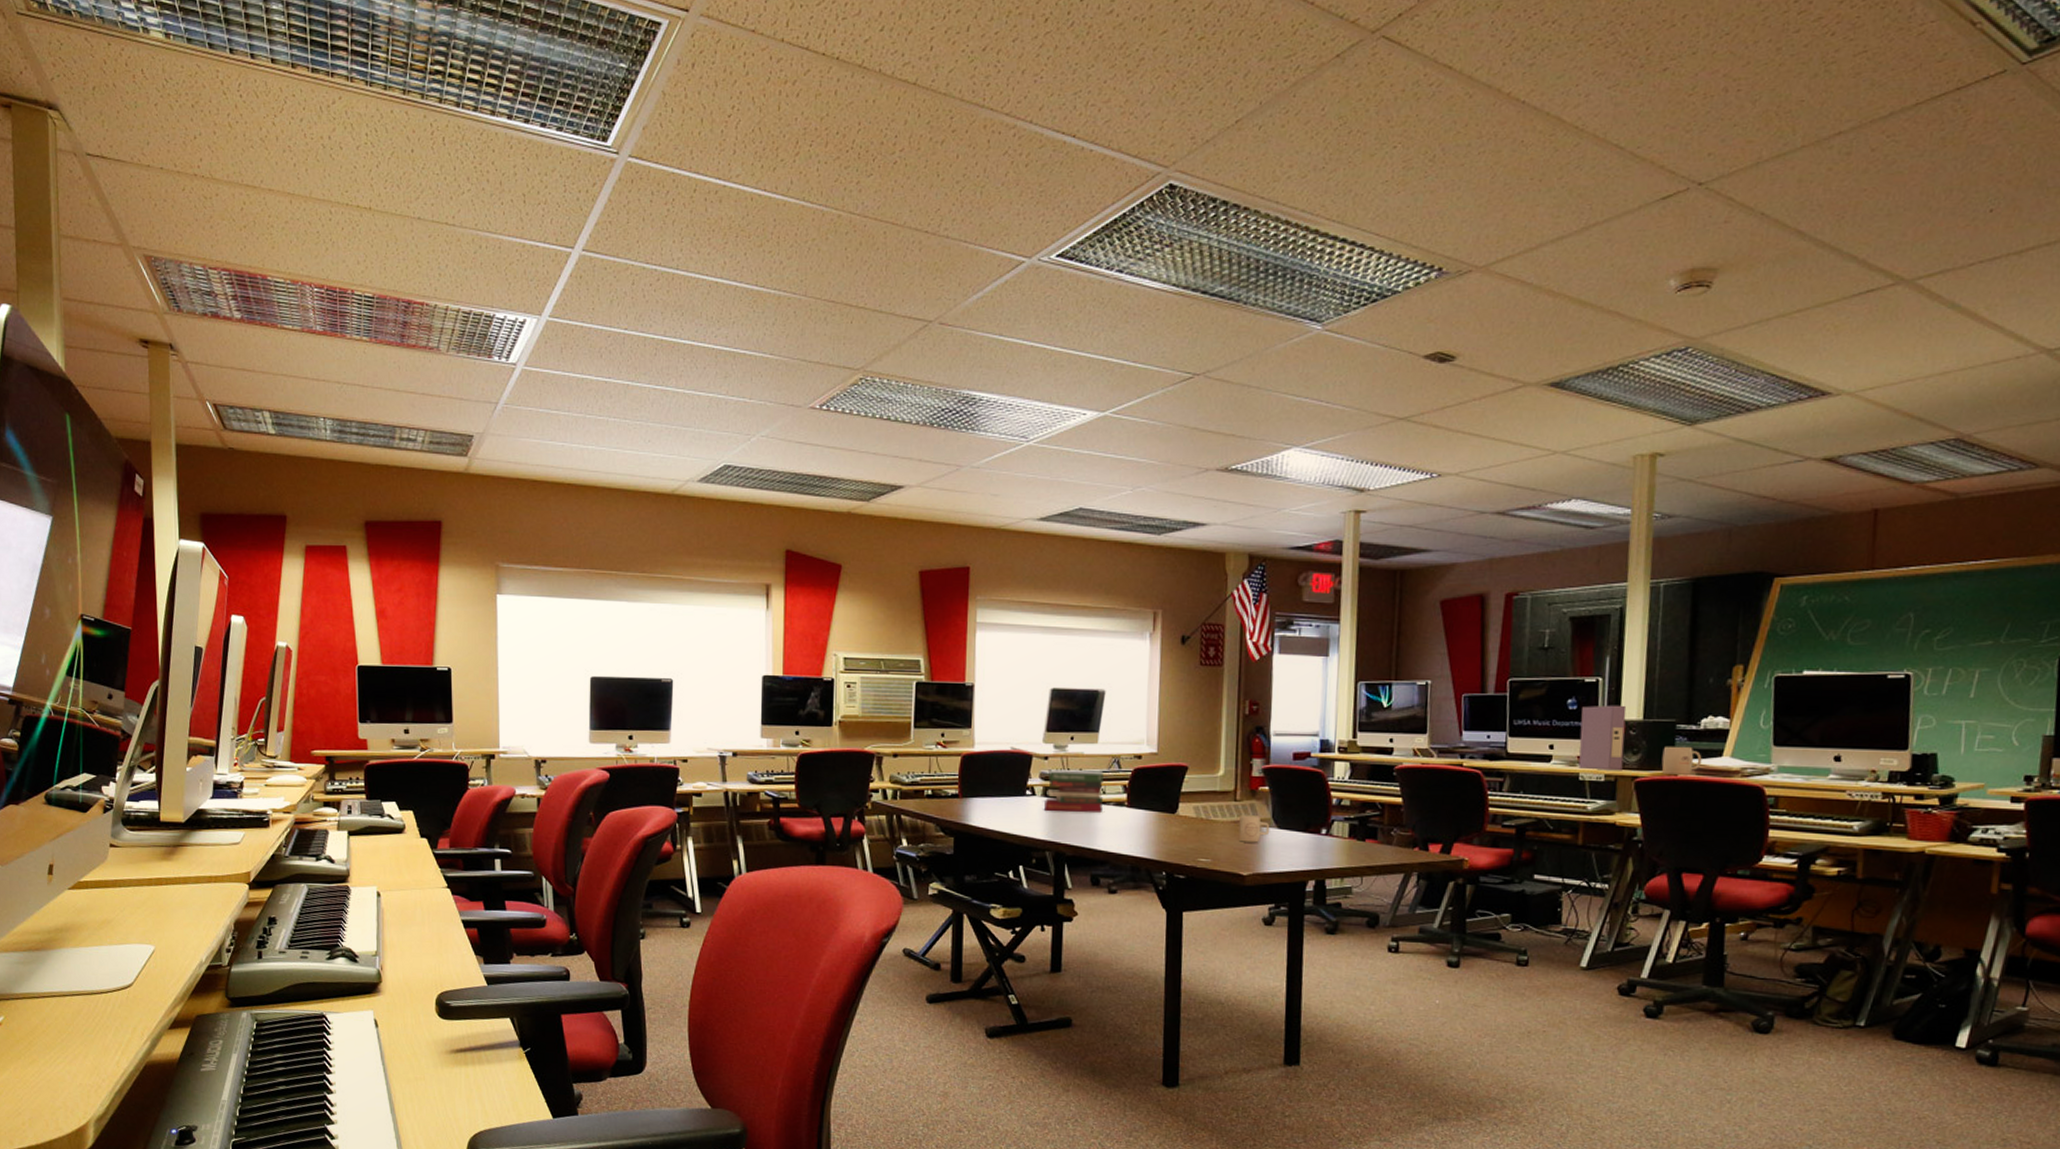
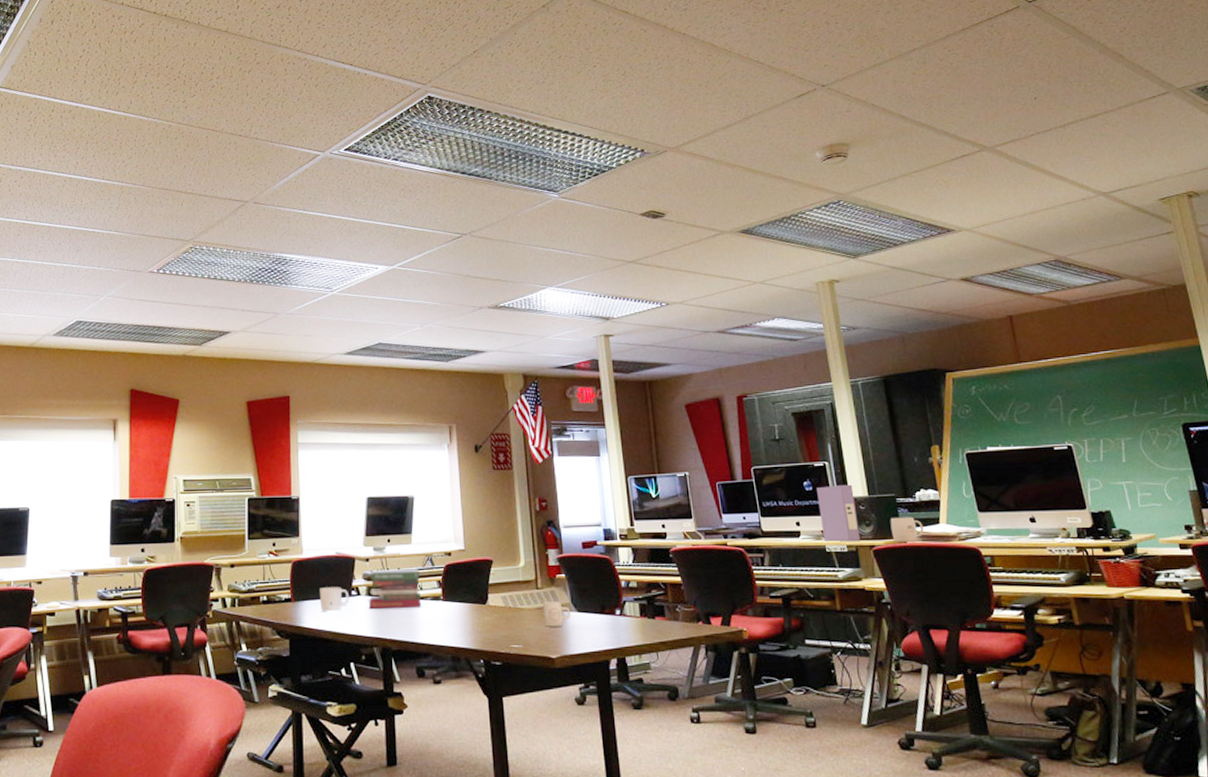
mug: none [990,784,1024,812] -> present [320,587,350,612]

